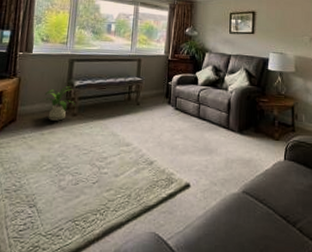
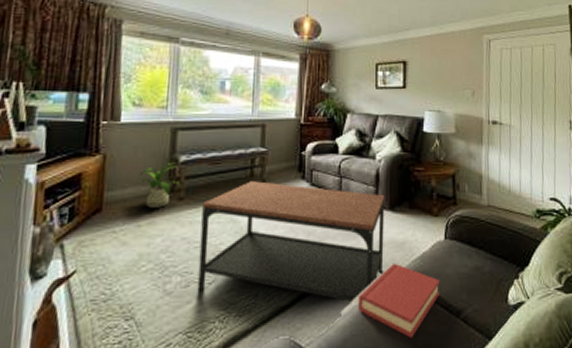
coffee table: none [84,104,235,206] -> present [197,181,385,301]
hardback book: none [211,177,280,242] -> present [358,262,440,339]

